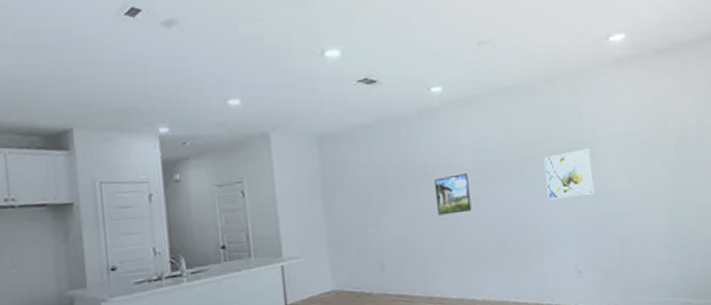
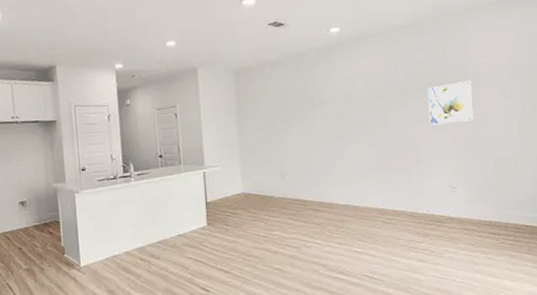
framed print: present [434,173,472,216] -> none [329,101,360,136]

